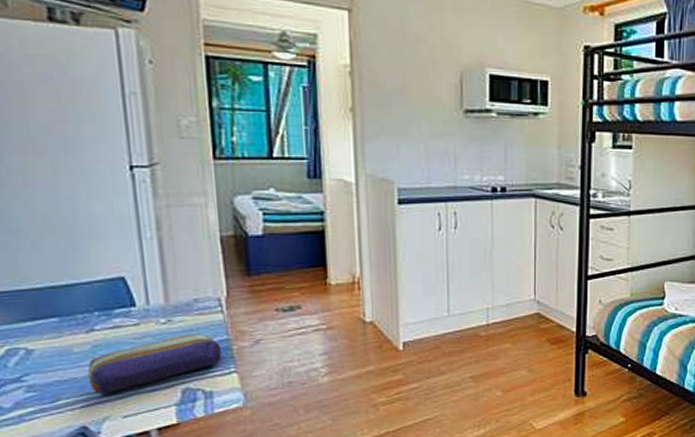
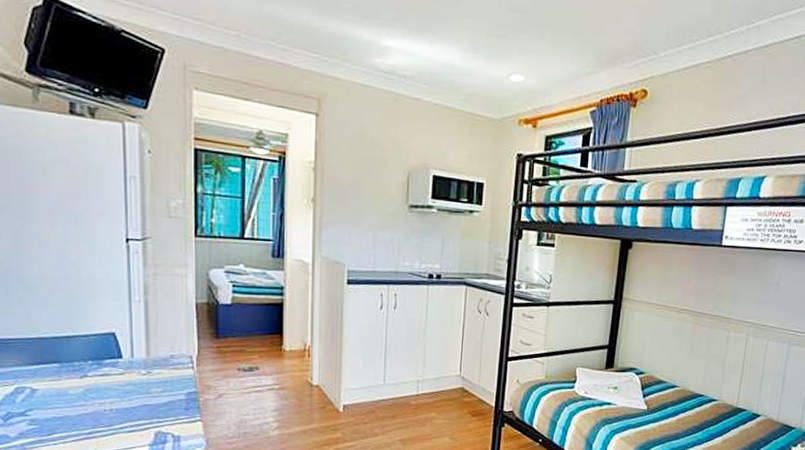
pencil case: present [87,334,222,394] -> none [79,385,190,431]

